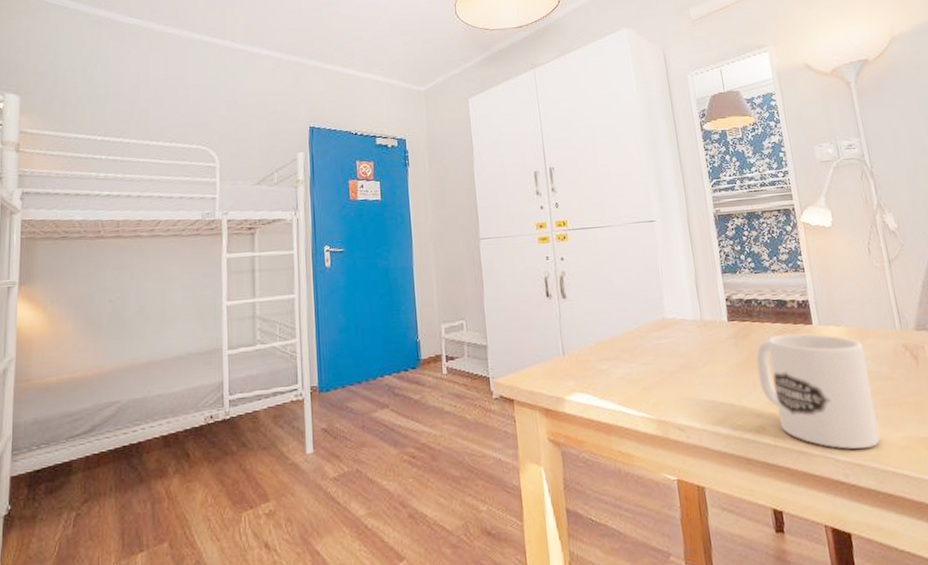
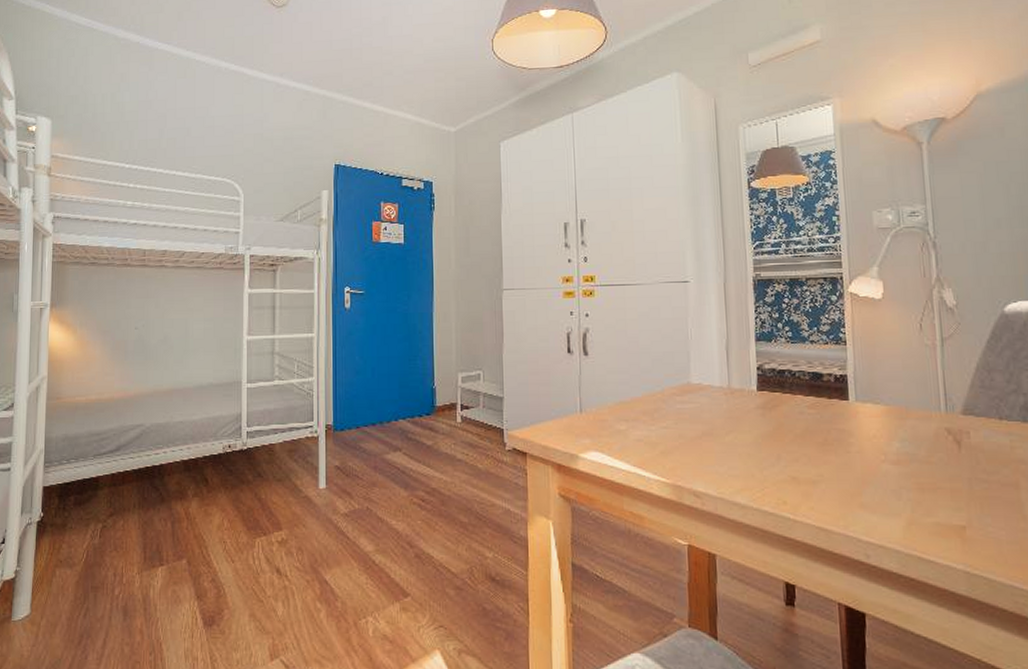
mug: present [756,333,881,450] -> none [783,408,909,531]

